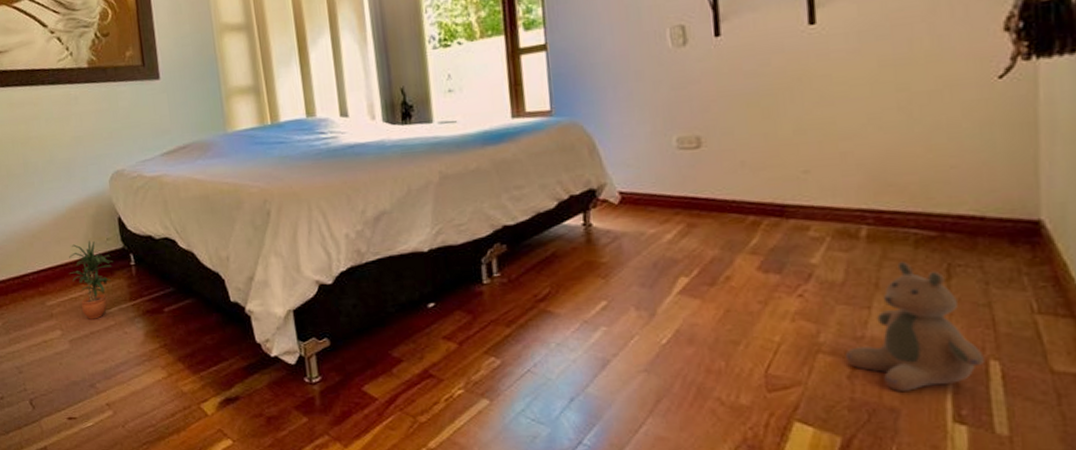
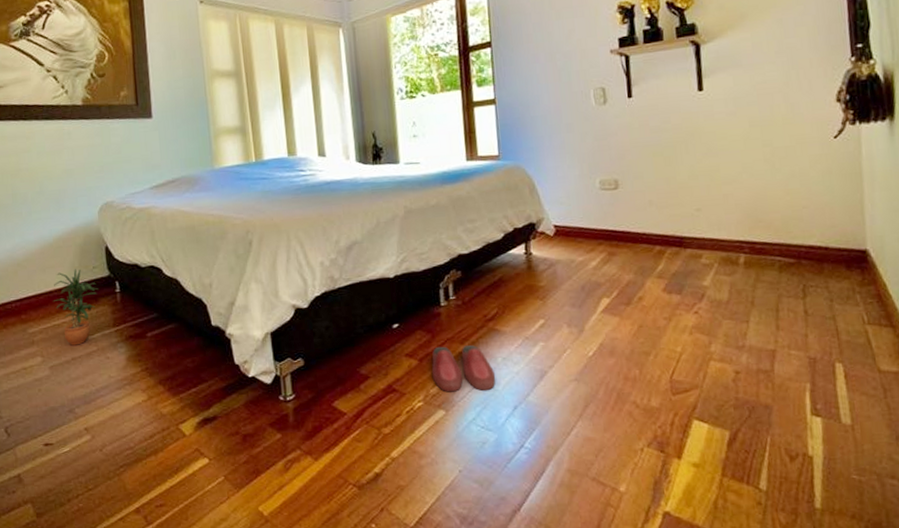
slippers: none [473,328,548,380] -> present [431,345,495,392]
teddy bear: present [844,261,984,391] -> none [730,283,832,391]

